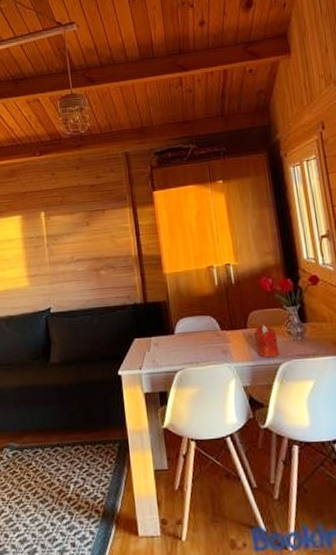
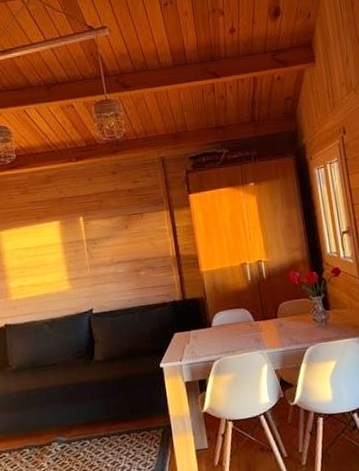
candle: present [254,325,279,358] -> none [283,314,306,343]

